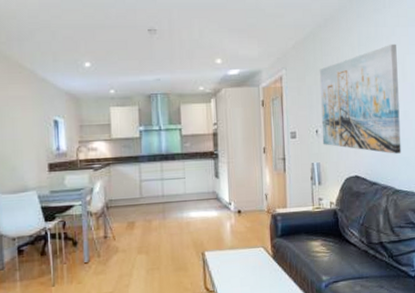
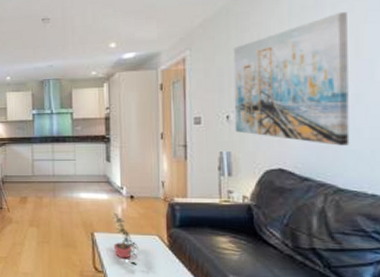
potted plant: none [222,229,246,280] -> present [112,212,139,265]

